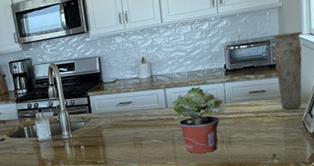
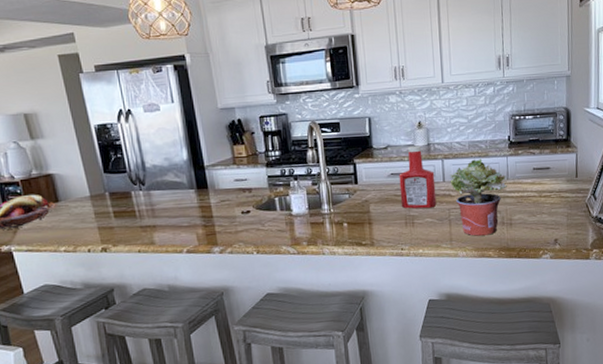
ketchup bottle: none [126,77,161,132] -> present [399,145,437,209]
vase: present [273,31,302,109] -> none [560,104,589,190]

